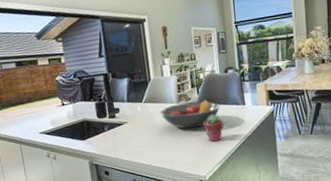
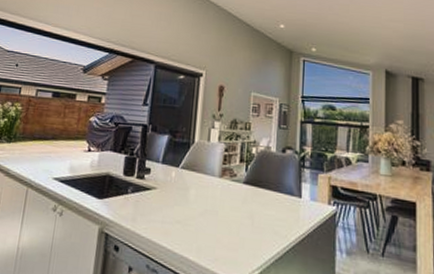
fruit bowl: present [160,99,220,129] -> none [197,178,271,214]
potted succulent: present [202,114,223,142] -> none [245,200,271,238]

